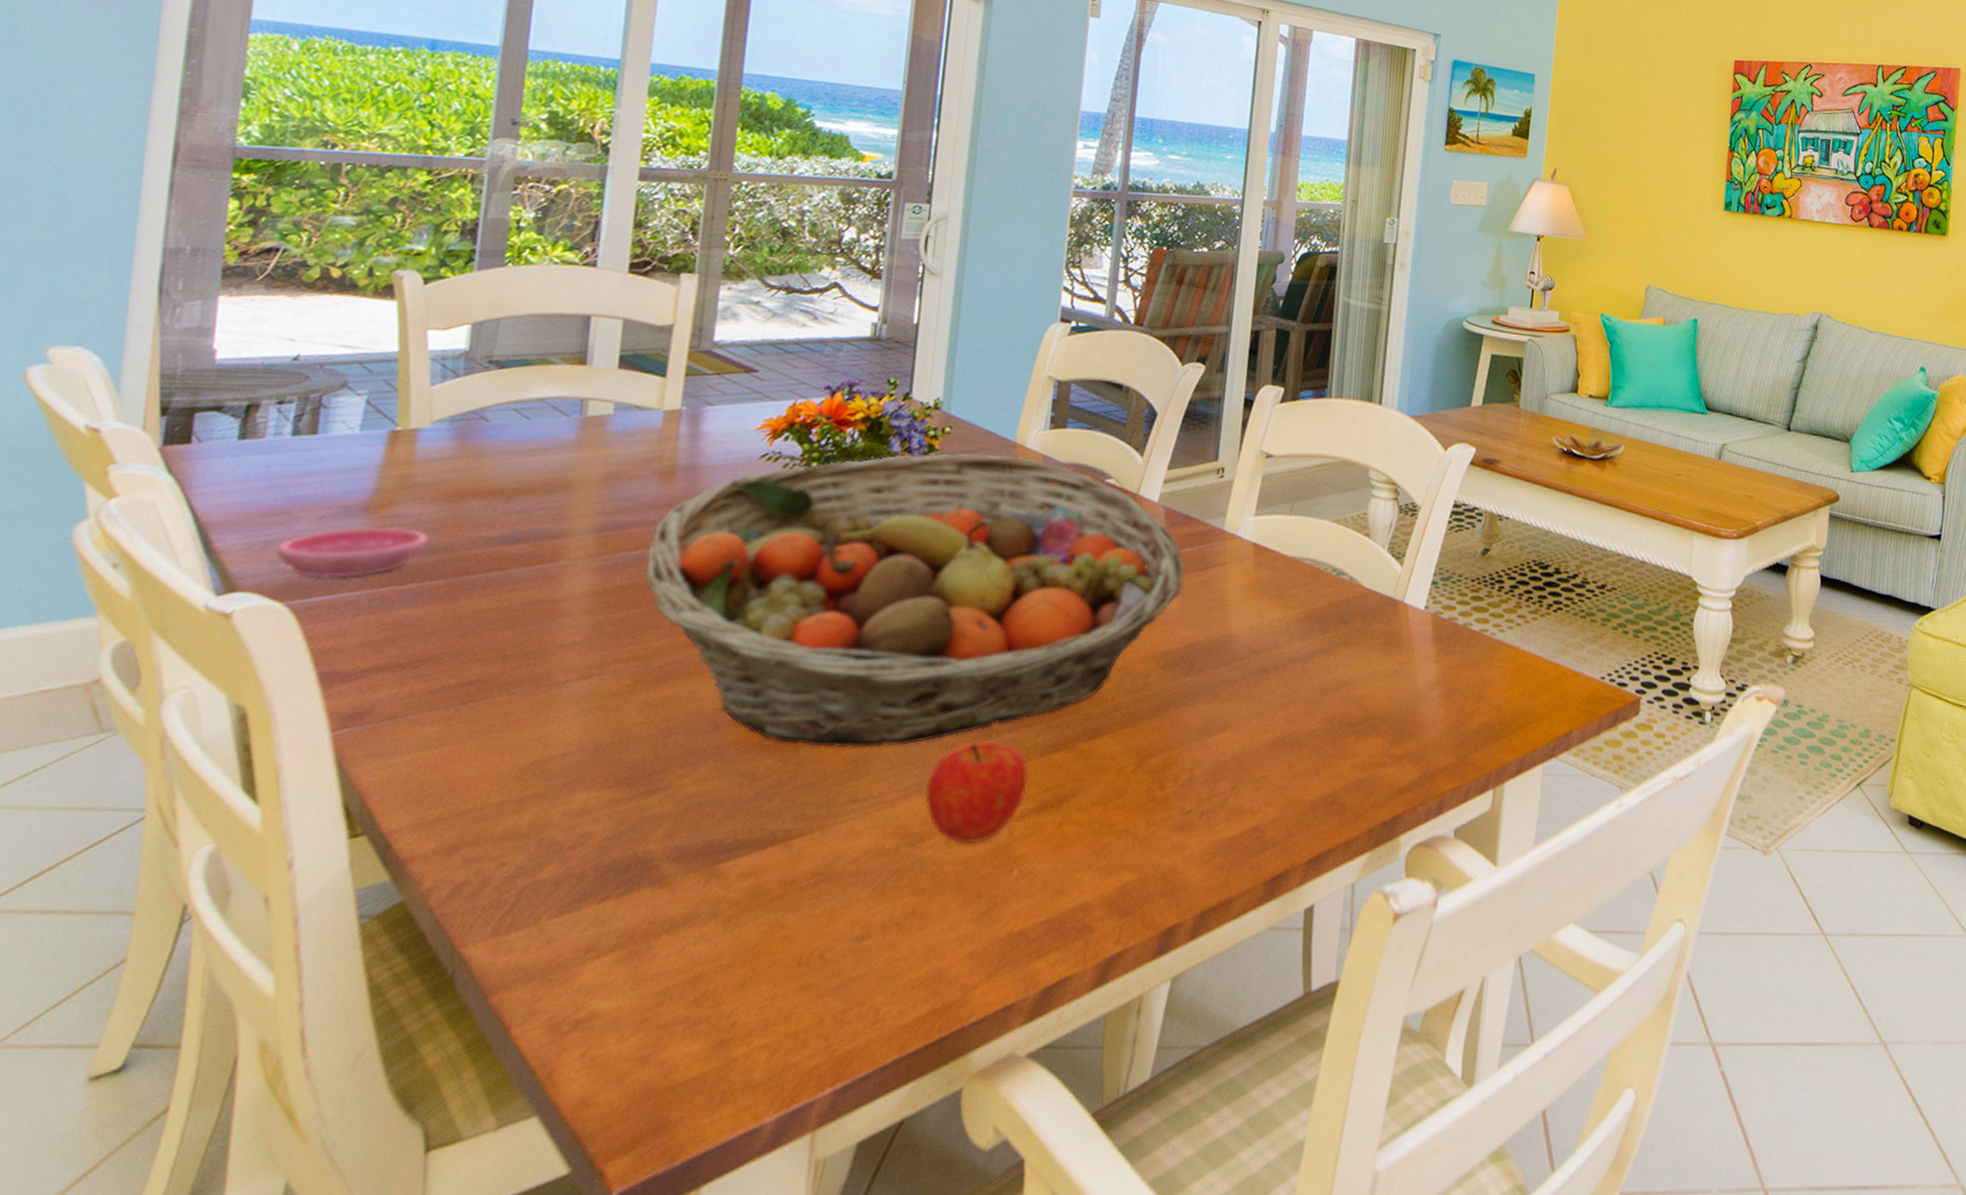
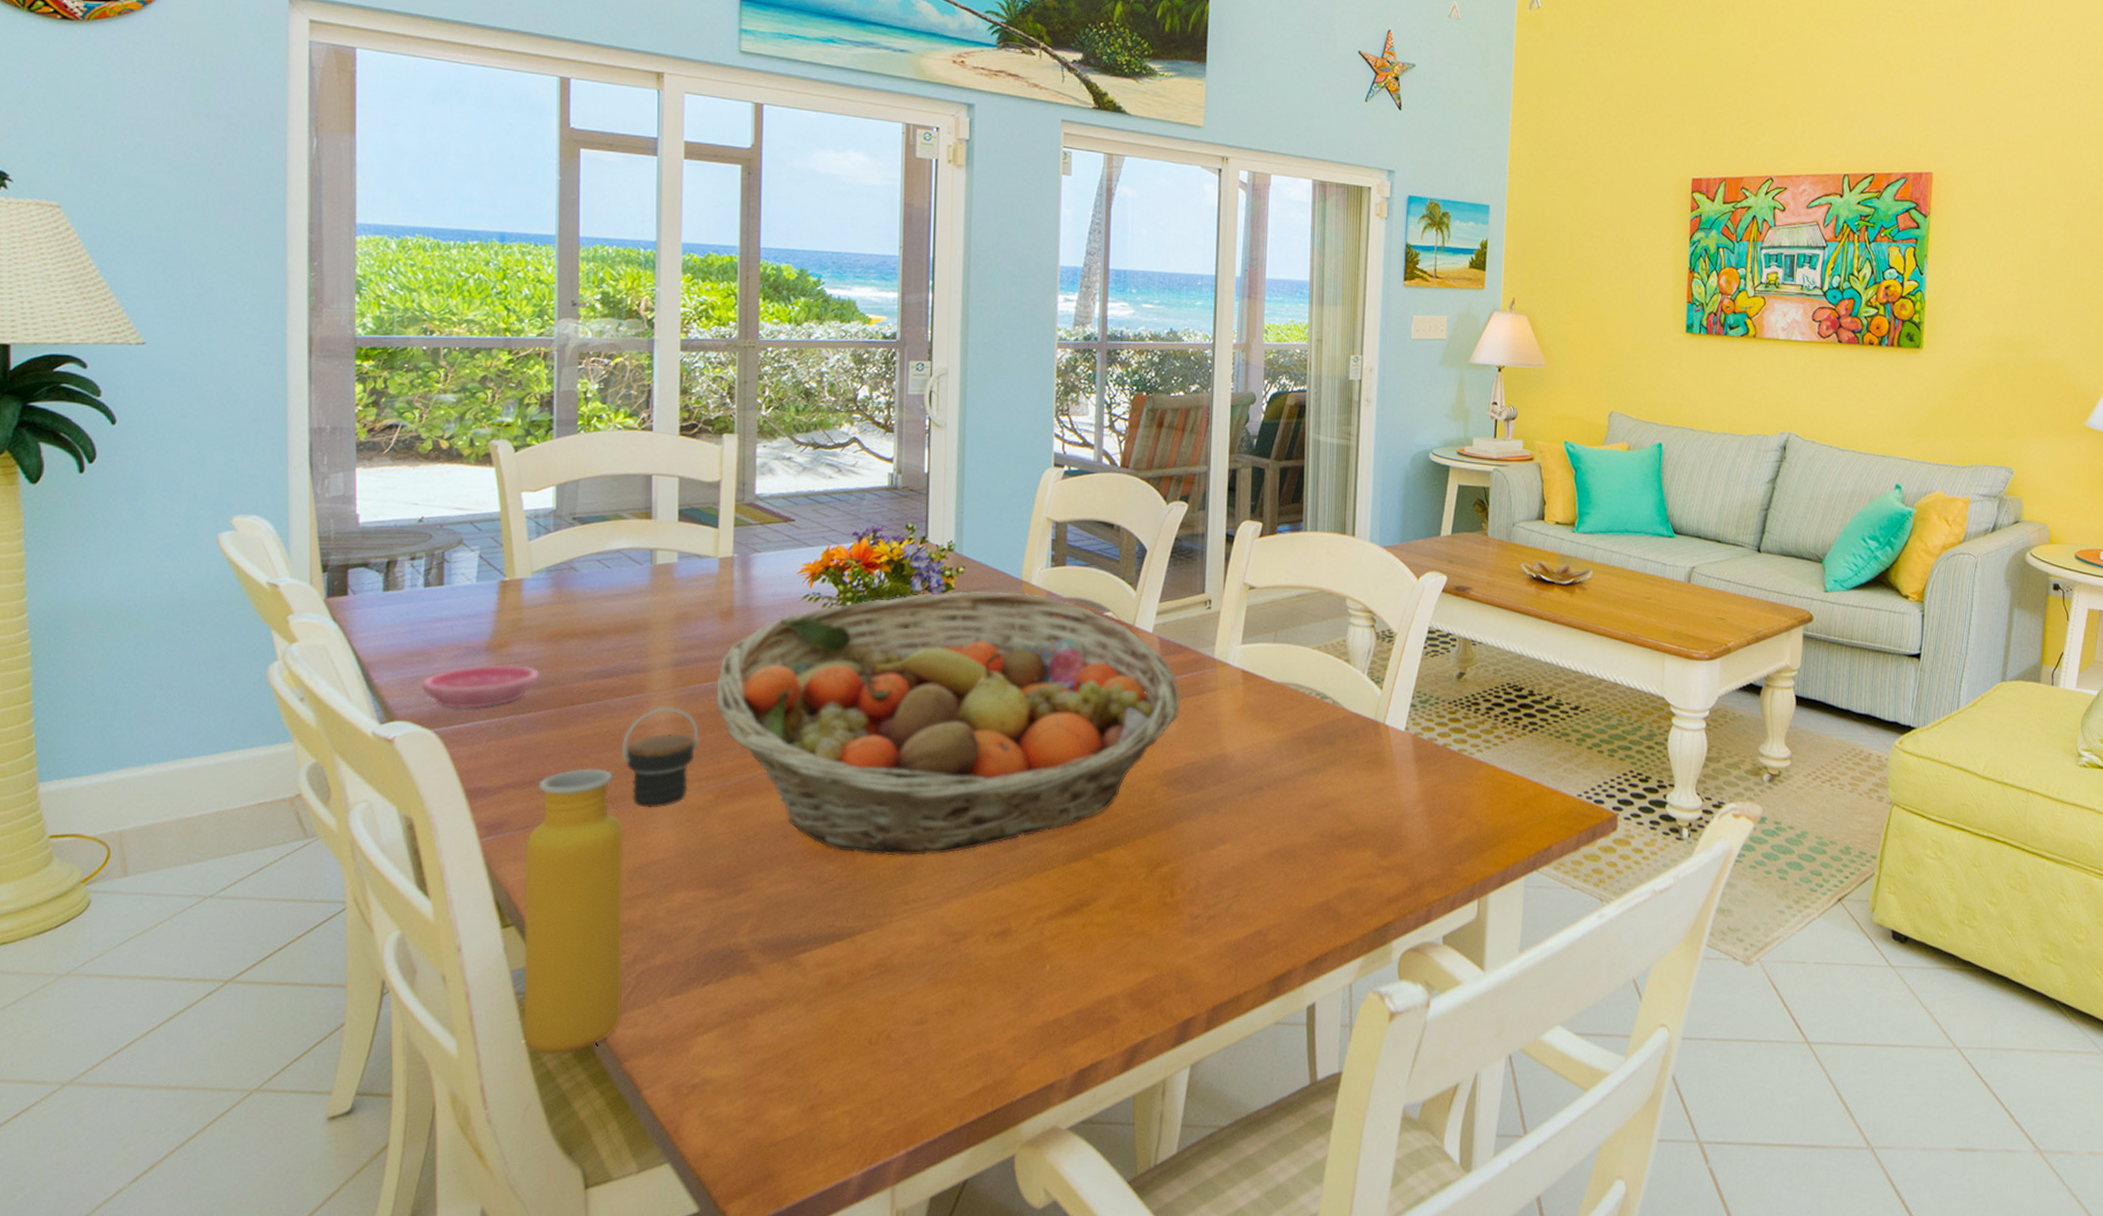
water bottle: none [363,578,622,989] -> present [523,707,699,1054]
fruit: present [925,741,1029,844] -> none [965,851,1053,942]

